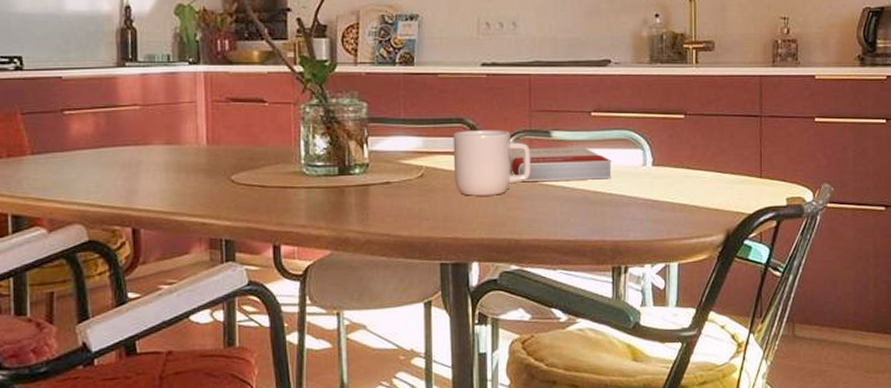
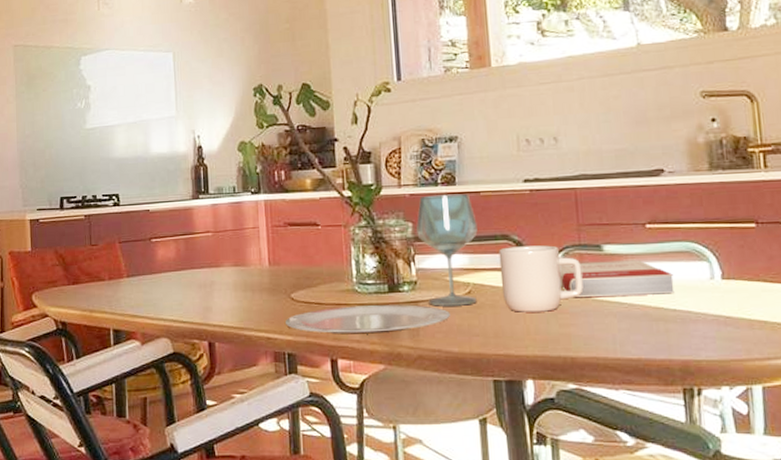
plate: none [223,188,401,219] -> present [284,304,450,335]
wine glass: none [370,74,433,190] -> present [415,193,478,306]

